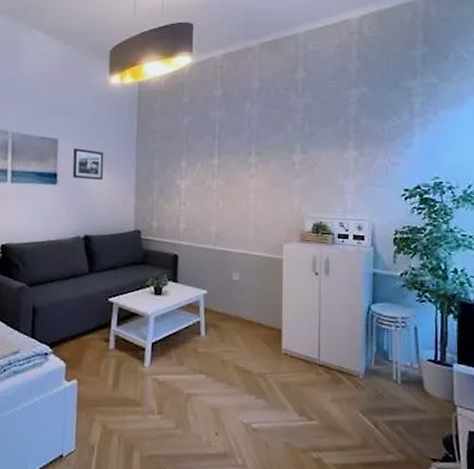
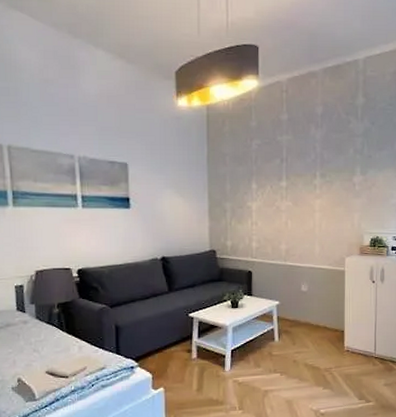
picture frame: present [72,148,104,180] -> none [145,172,176,203]

